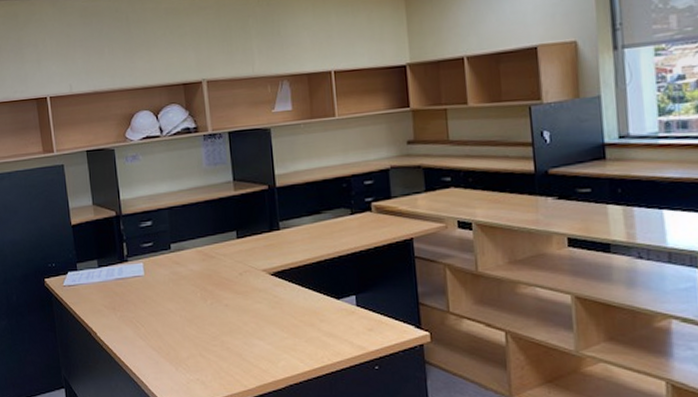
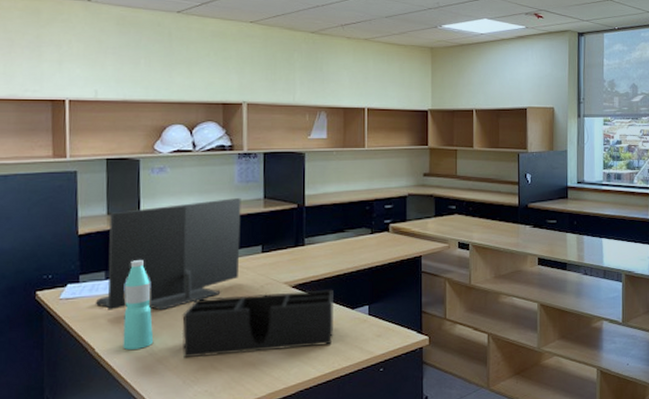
monitor: none [92,182,216,298] -> present [95,198,241,311]
water bottle: none [115,248,146,335] -> present [123,260,154,350]
desk organizer: none [168,277,320,346] -> present [182,289,335,358]

